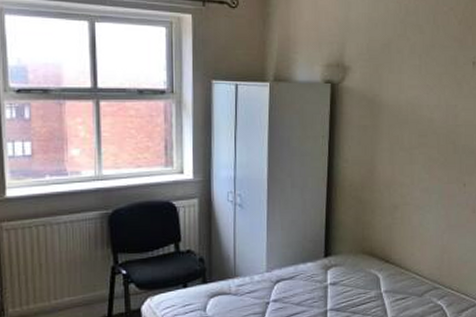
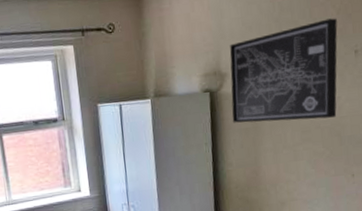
wall art: none [351,28,458,125] -> present [230,18,338,123]

